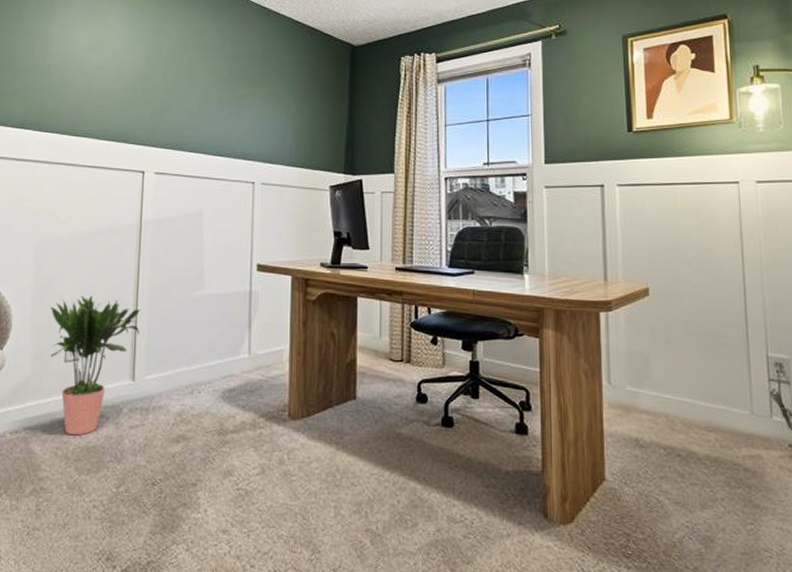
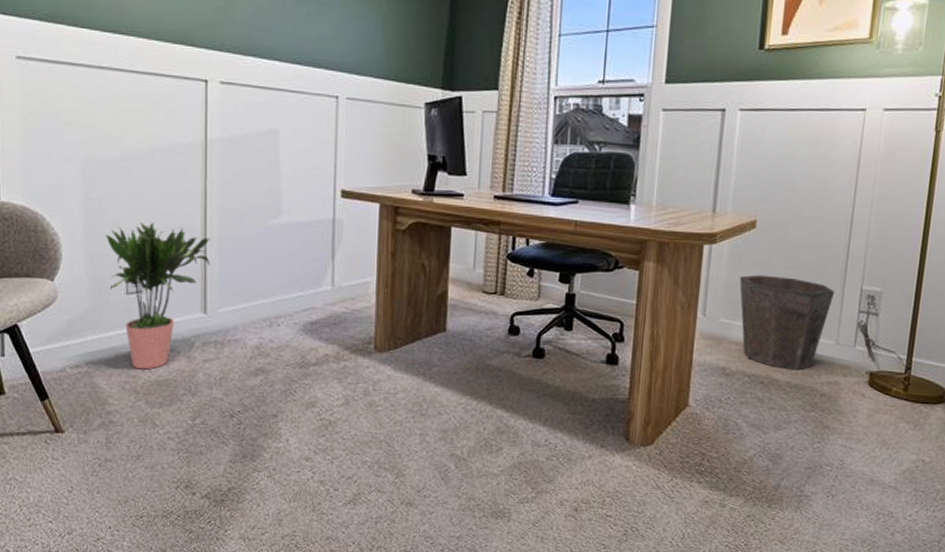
waste bin: none [639,341,740,443] -> present [739,274,835,371]

